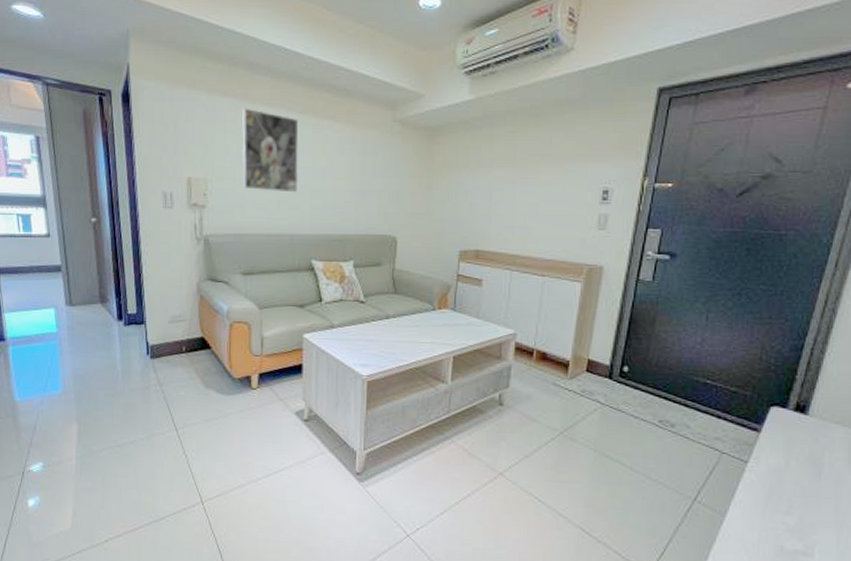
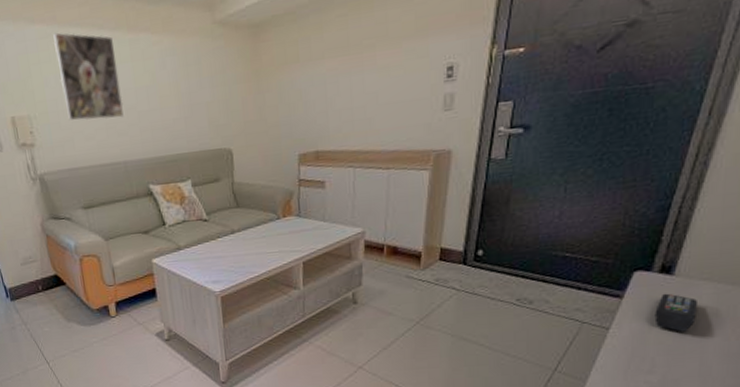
remote control: none [790,432,830,475] -> present [654,293,697,332]

